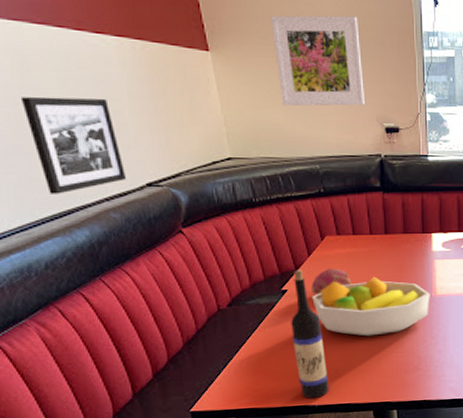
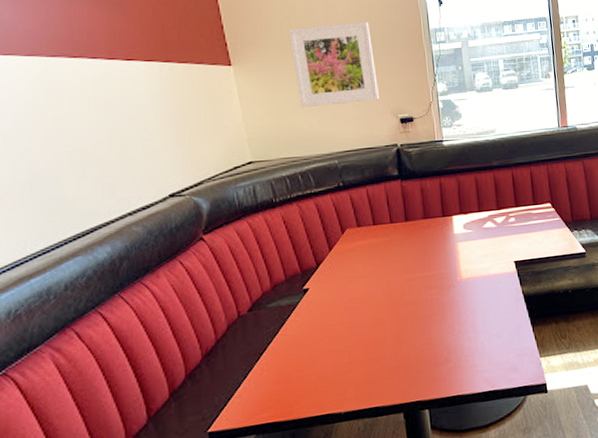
picture frame: present [20,96,127,194] -> none [52,119,150,214]
wine bottle: present [291,270,330,399] -> none [313,266,356,406]
fruit: present [311,268,351,294] -> none [333,261,374,290]
fruit bowl: present [312,276,430,337] -> none [334,266,456,331]

